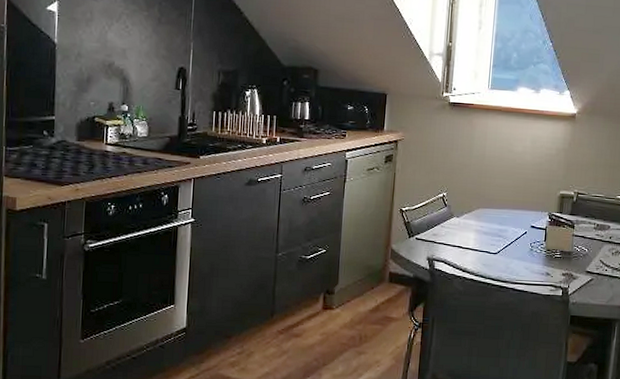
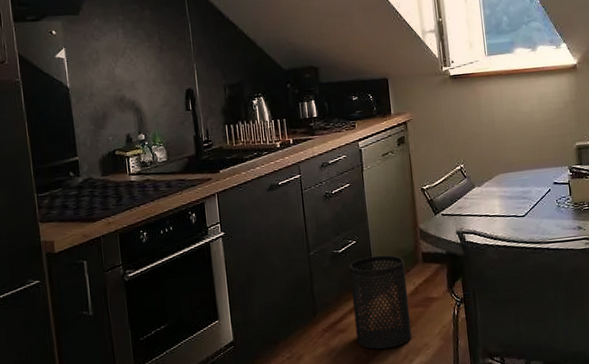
trash can: none [309,267,371,360] -> present [349,255,412,350]

